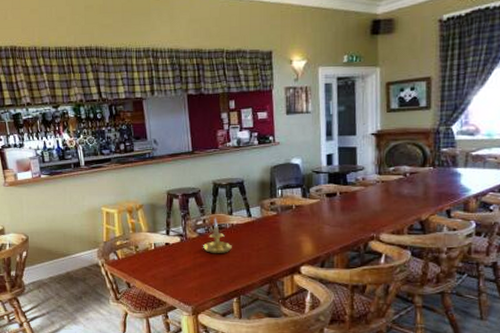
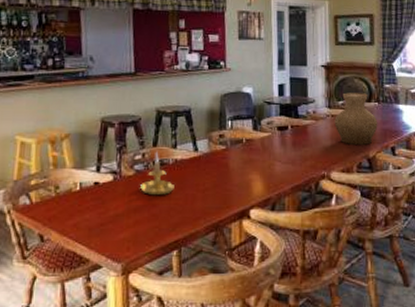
vase: none [385,158,432,208] -> present [334,92,378,145]

